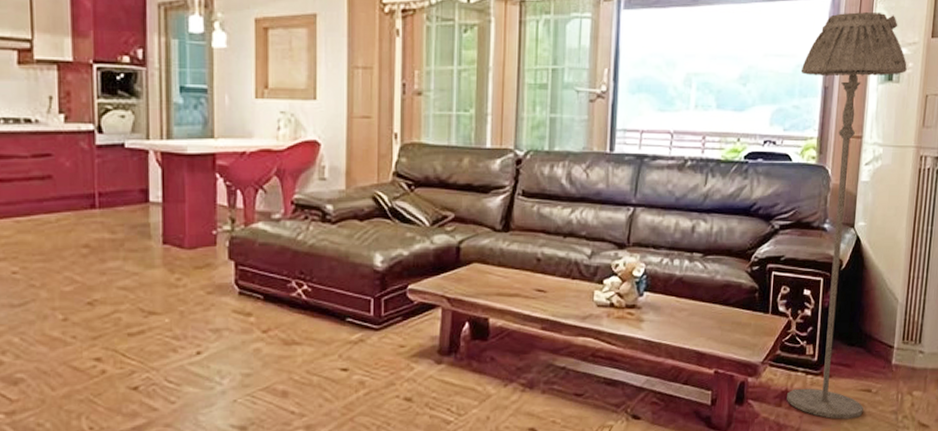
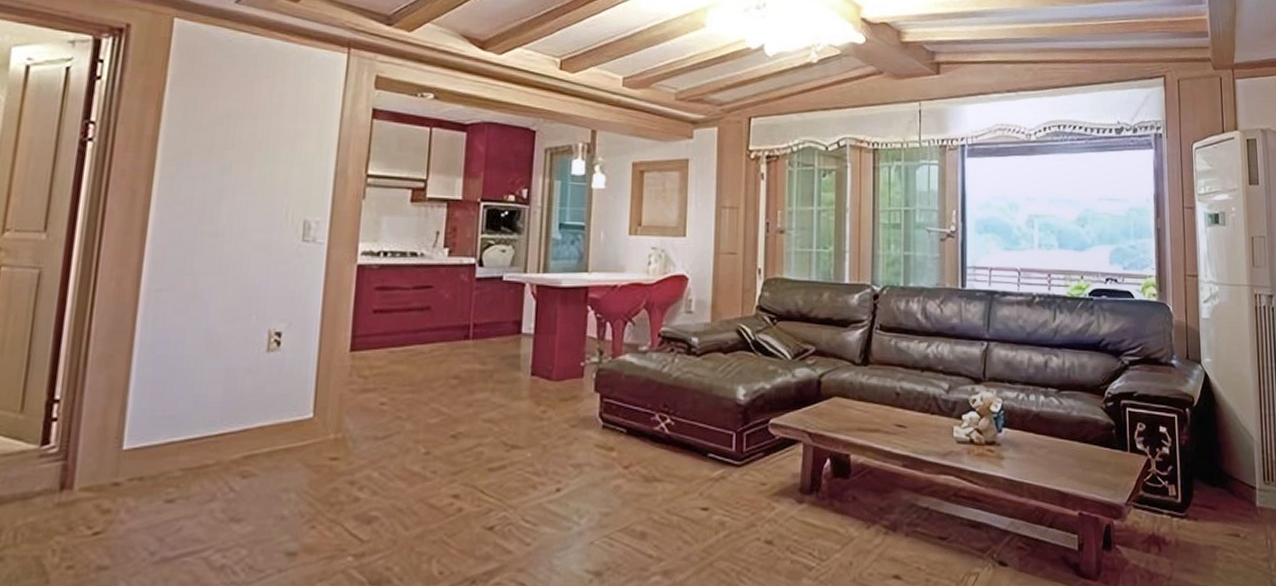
floor lamp: present [787,11,907,419] -> none [1133,161,1234,567]

